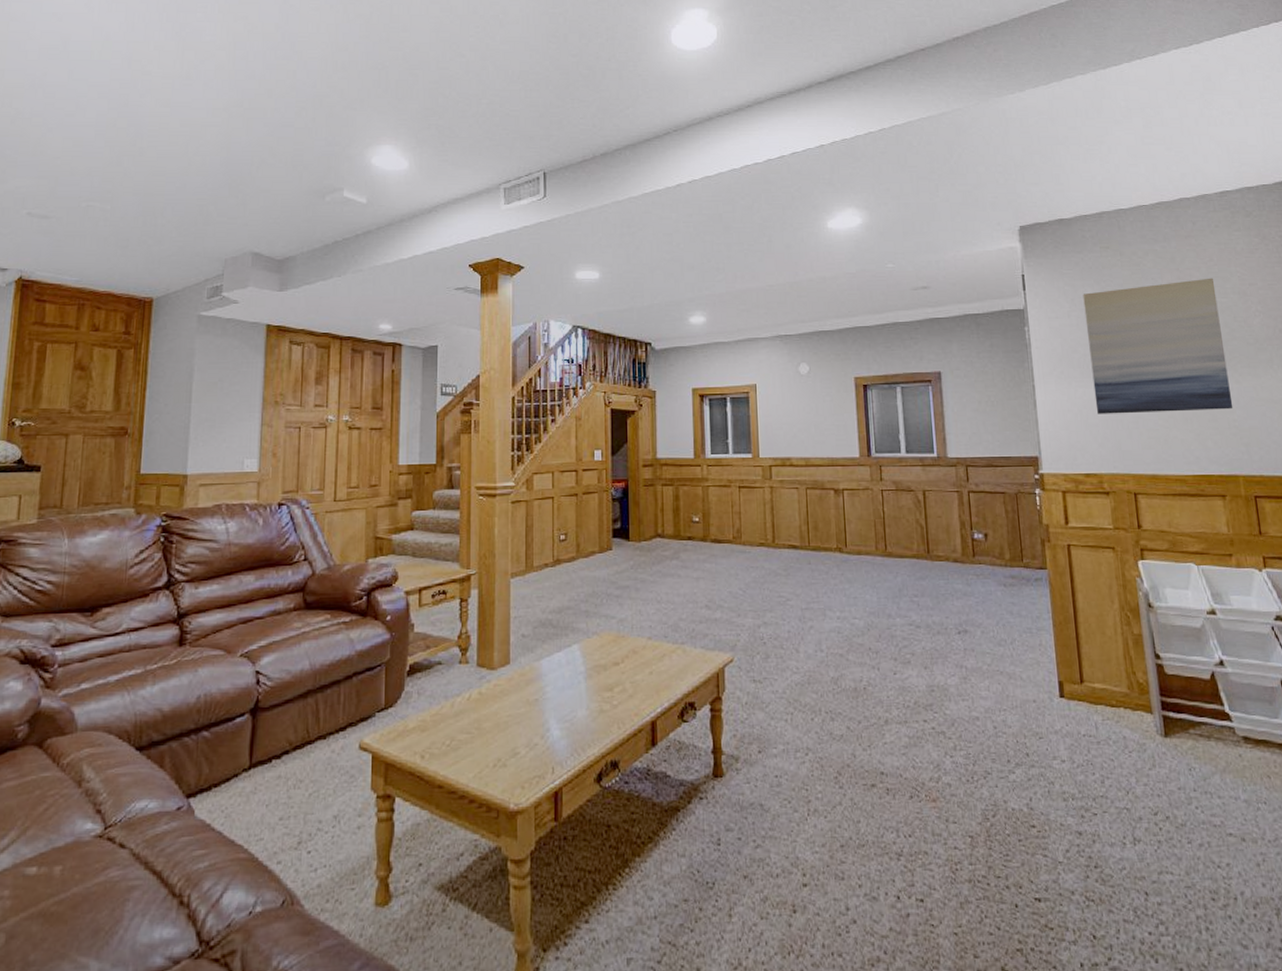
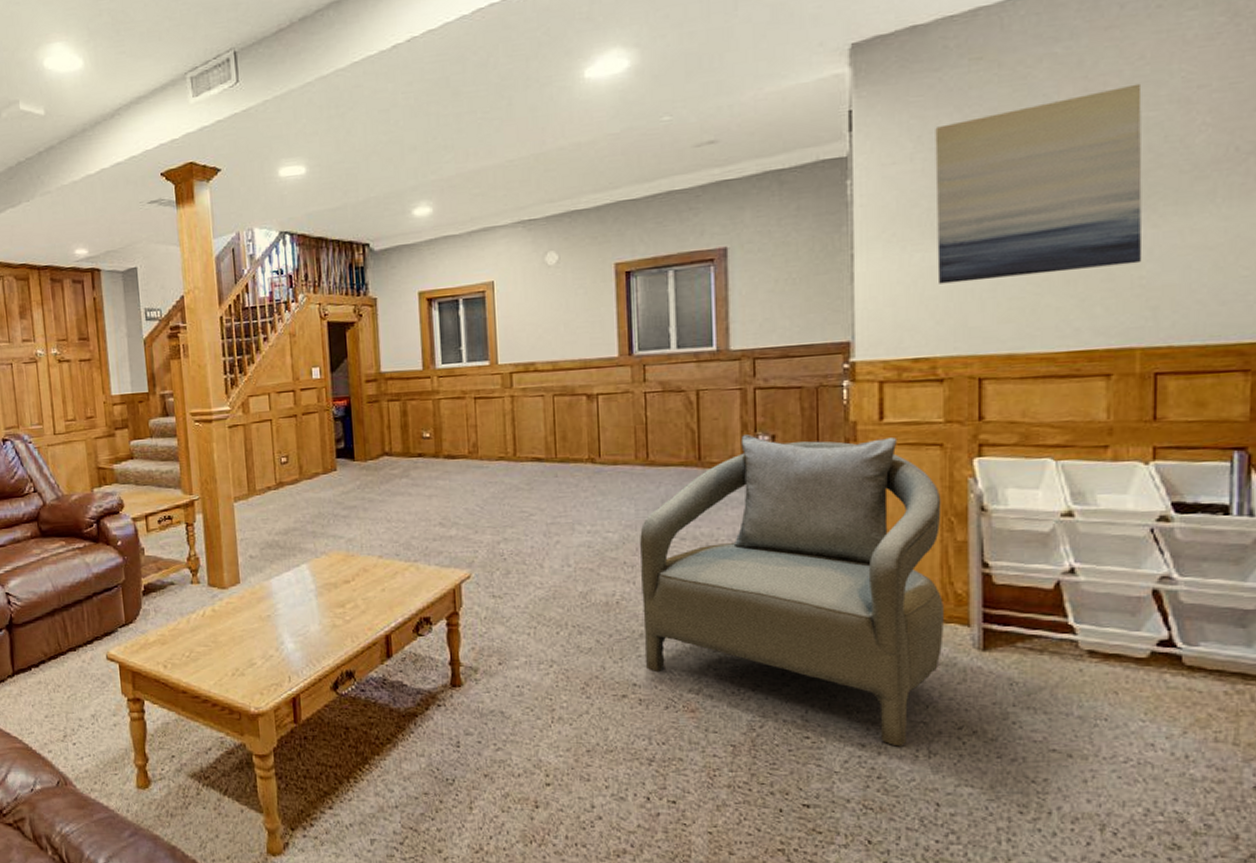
armchair: none [882,532,1134,834] -> present [640,434,944,747]

